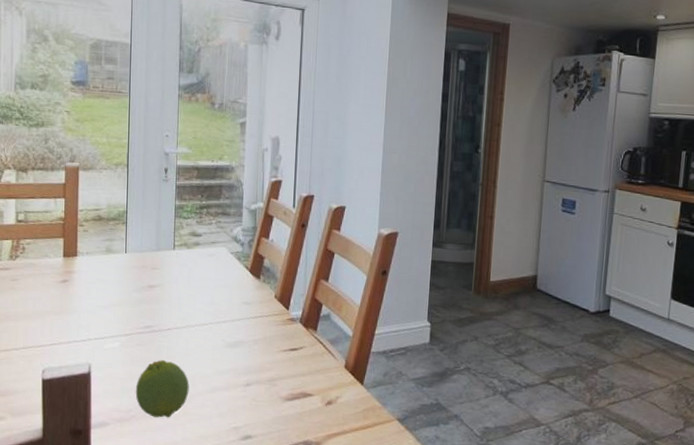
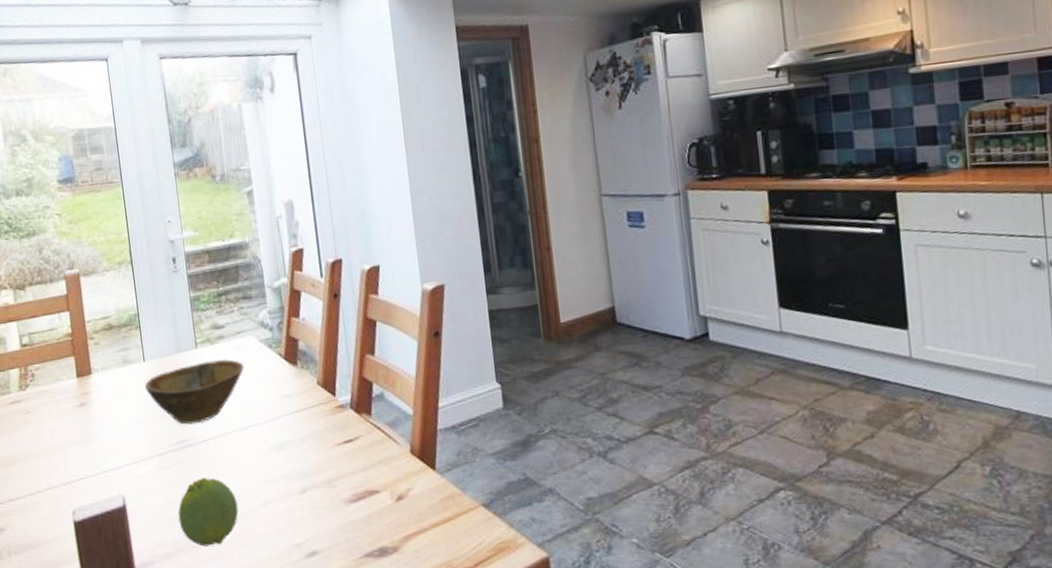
bowl: none [122,262,214,314] -> present [144,358,245,425]

